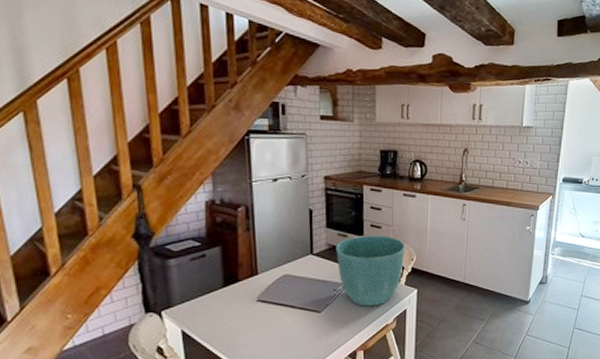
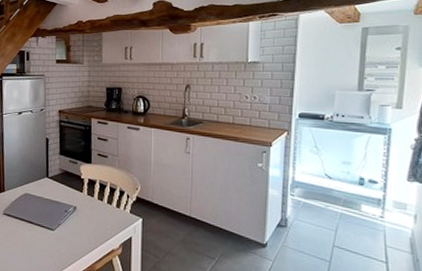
flower pot: present [336,235,406,306] -> none [67,163,130,231]

